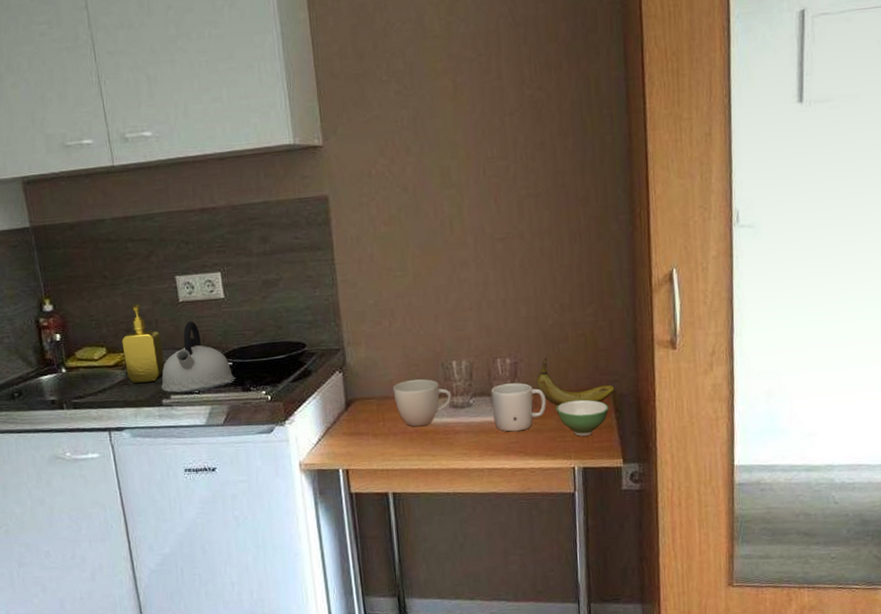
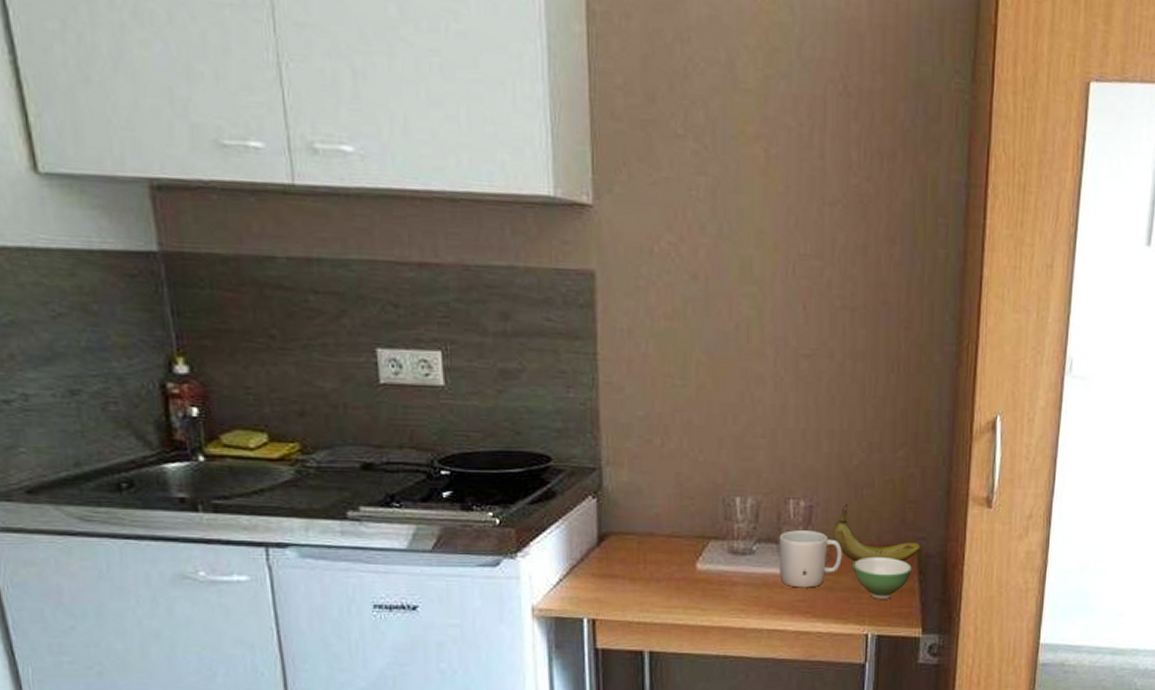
soap dispenser: present [121,303,165,384] -> none [292,379,354,488]
kettle: present [161,321,234,394] -> none [347,411,451,506]
cup: present [393,379,452,427] -> none [659,515,731,573]

